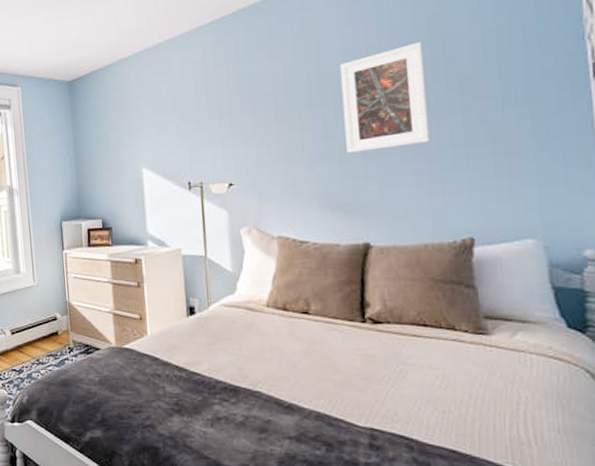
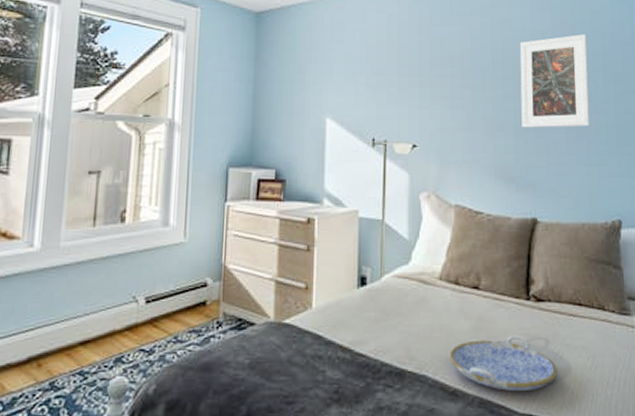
serving tray: none [282,356,401,408] -> present [449,335,557,392]

